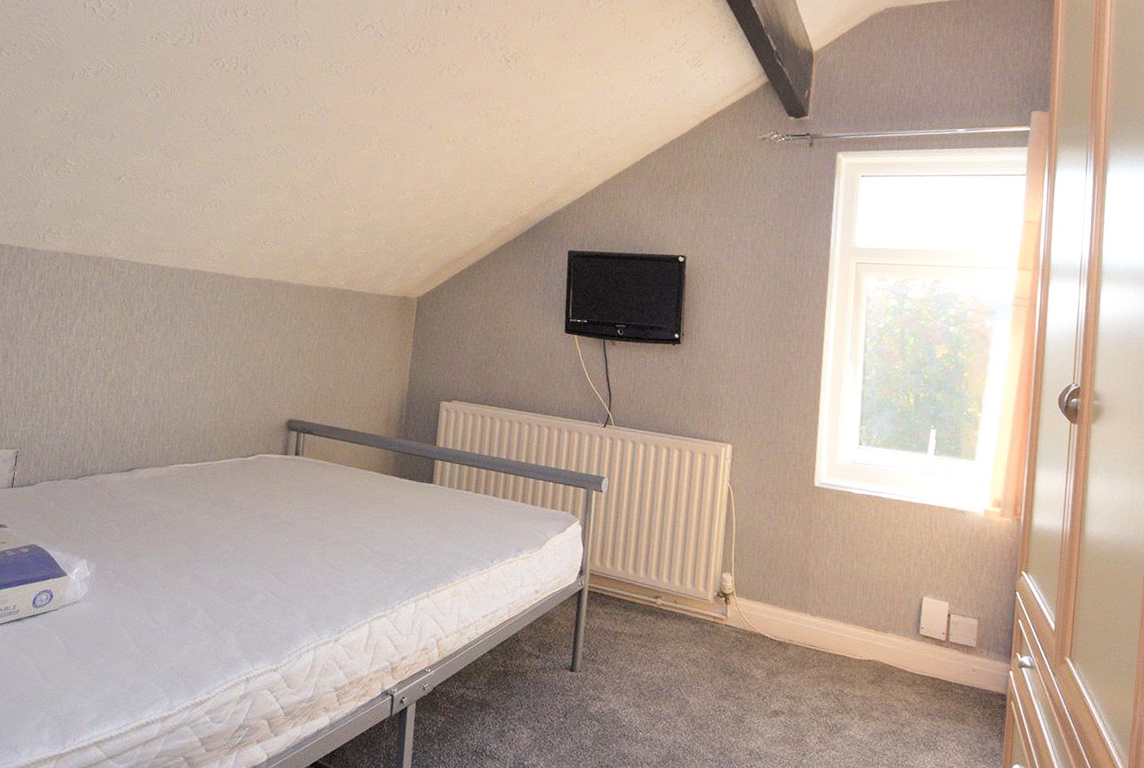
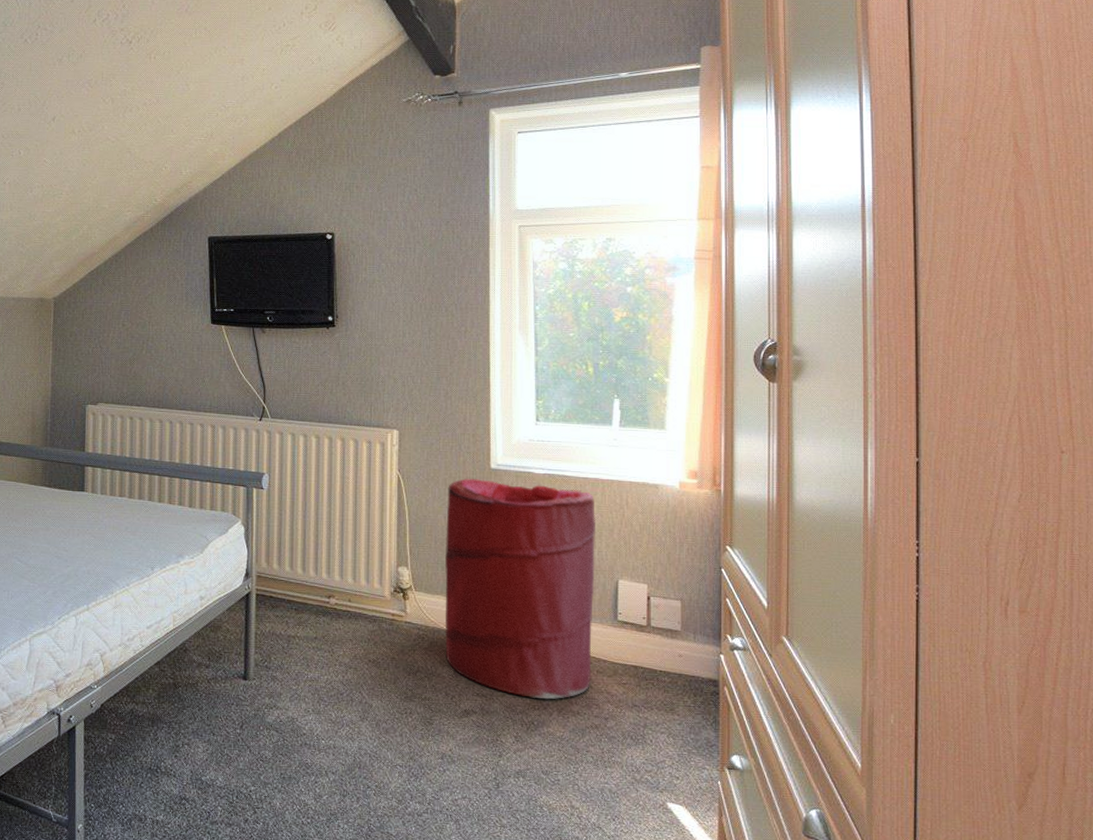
laundry hamper: none [761,494,907,705] -> present [444,478,596,700]

